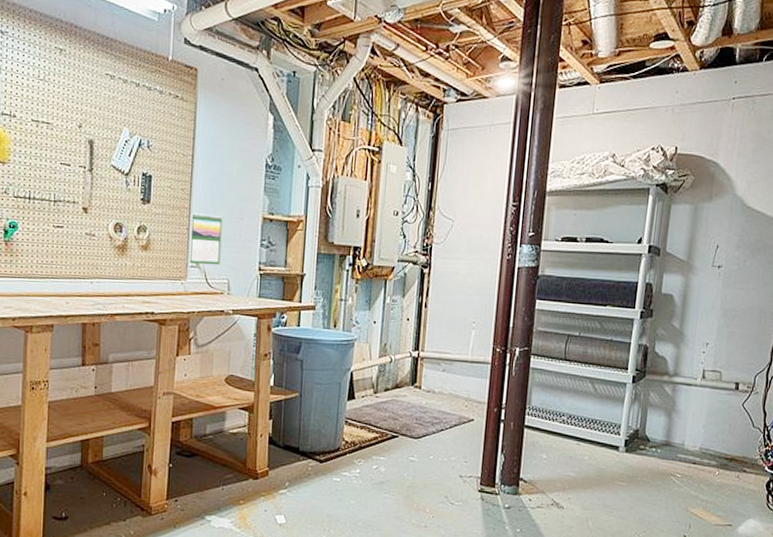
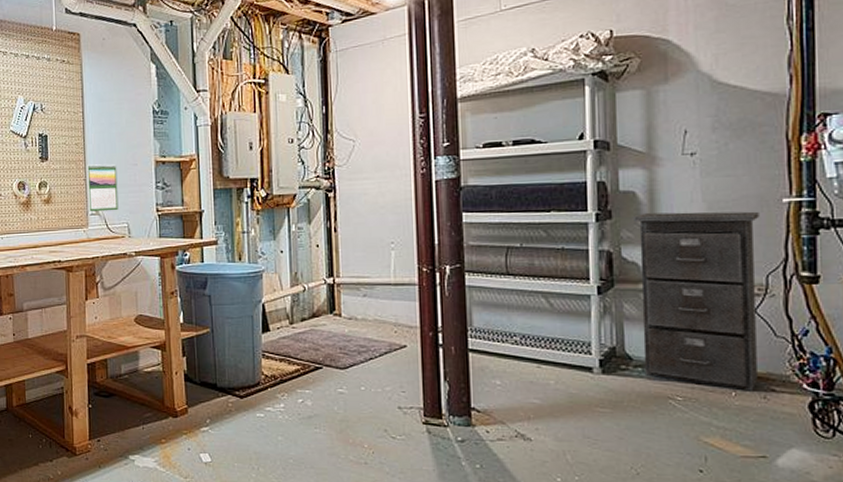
filing cabinet: none [657,315,758,471] -> present [634,211,759,391]

